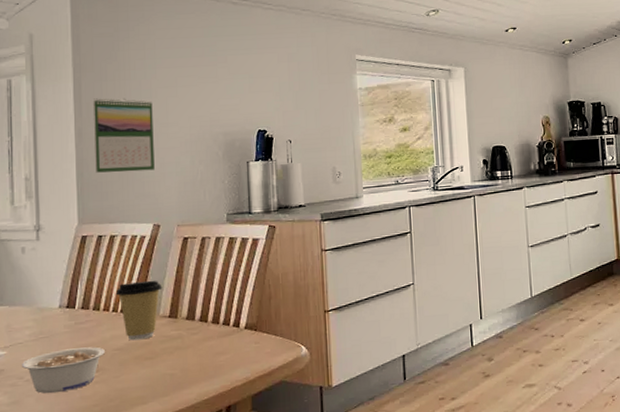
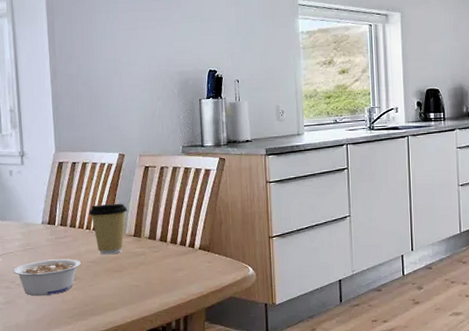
calendar: present [92,98,155,173] -> none [64,39,119,107]

